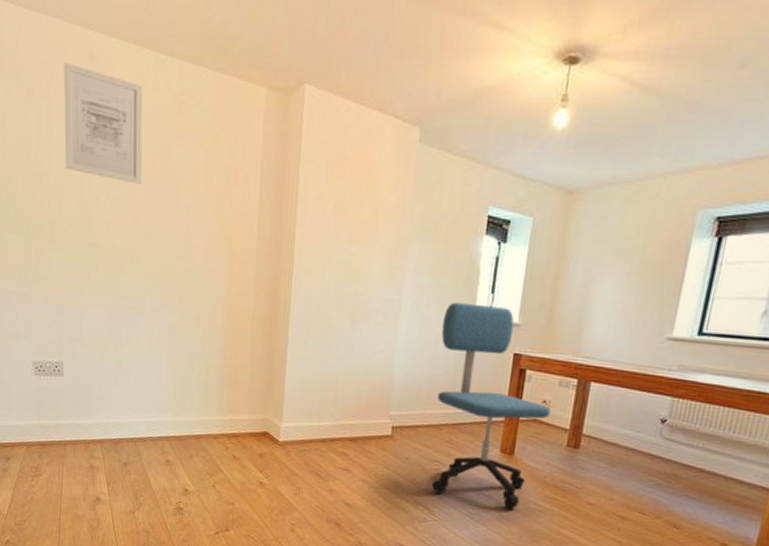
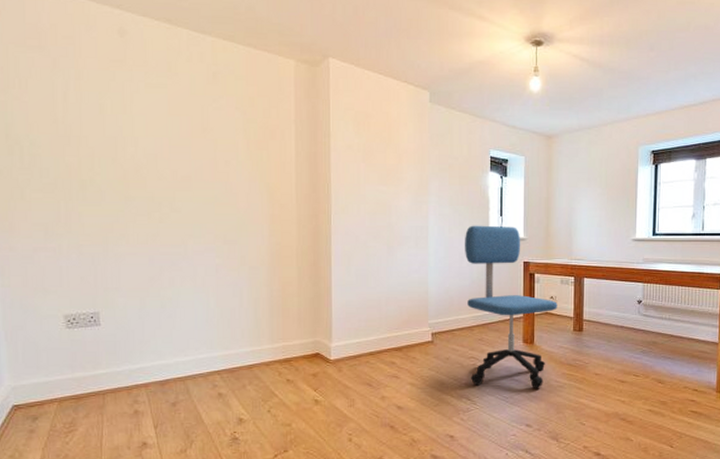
wall art: present [64,62,143,184] -> none [93,37,180,142]

